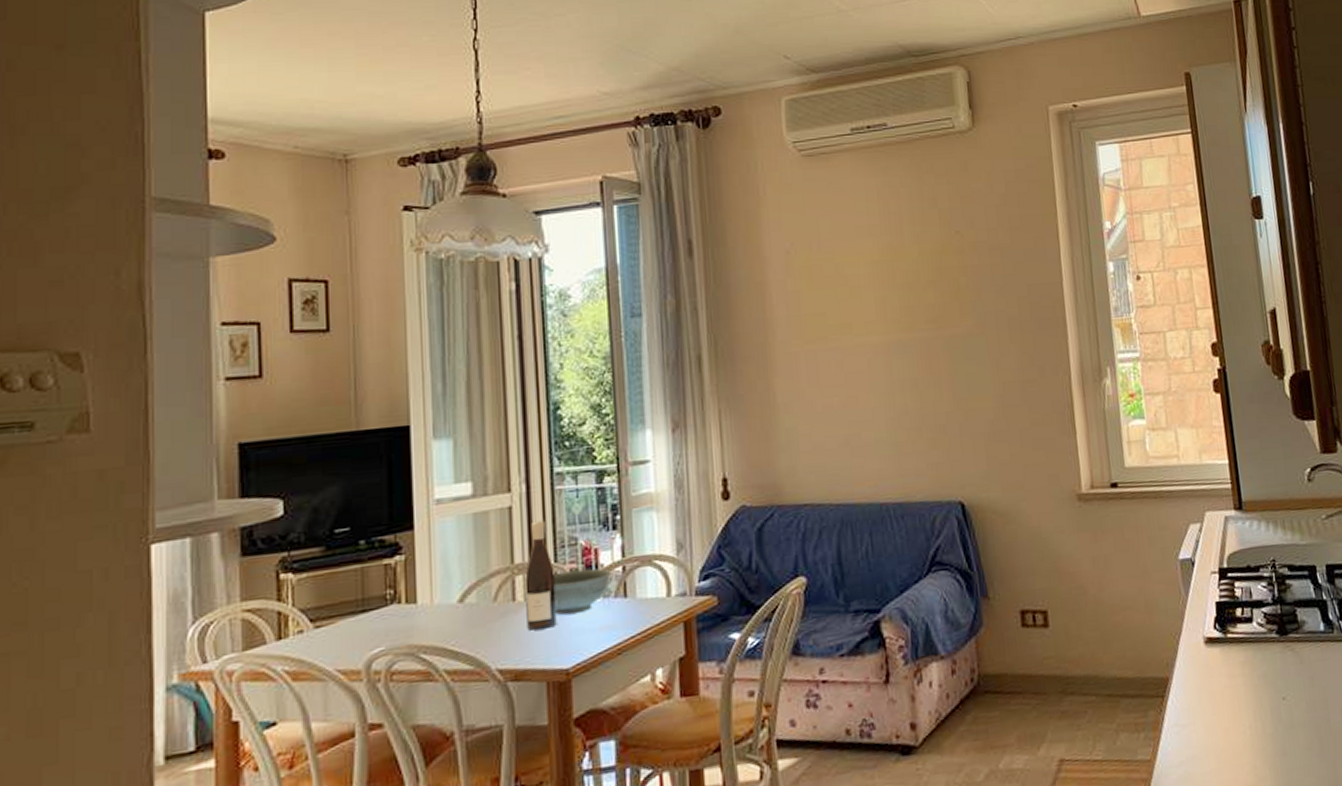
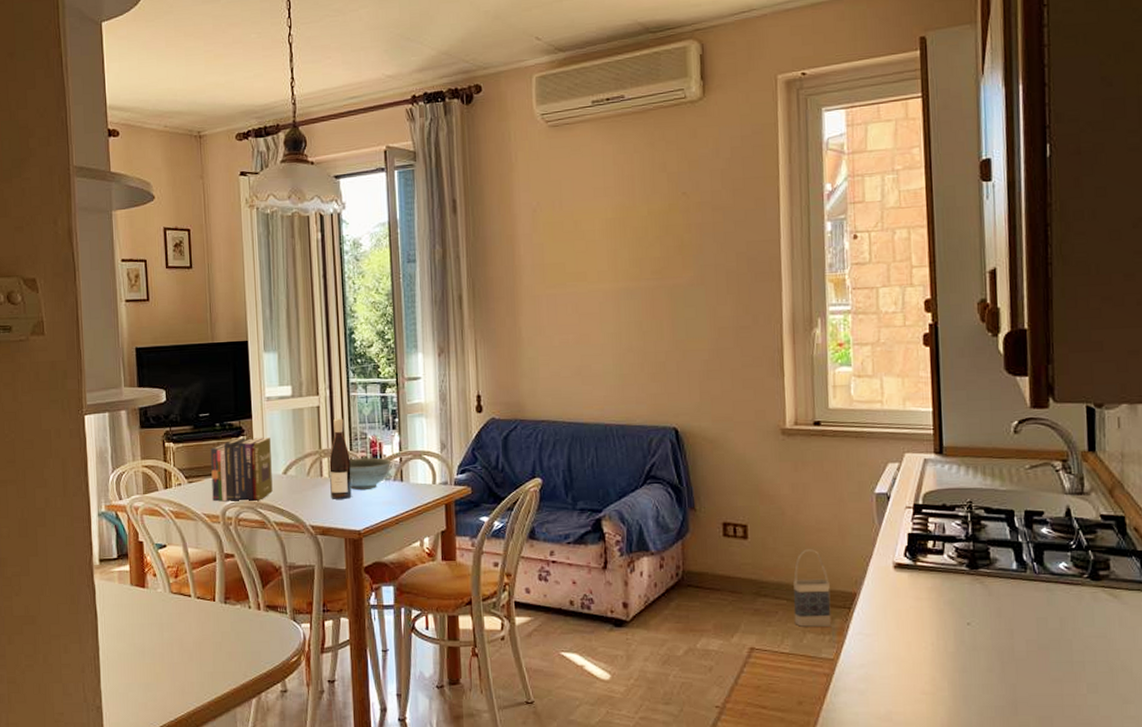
books: none [350,554,443,650] -> present [210,437,273,502]
bag: none [1101,631,1146,726] -> present [793,549,832,627]

